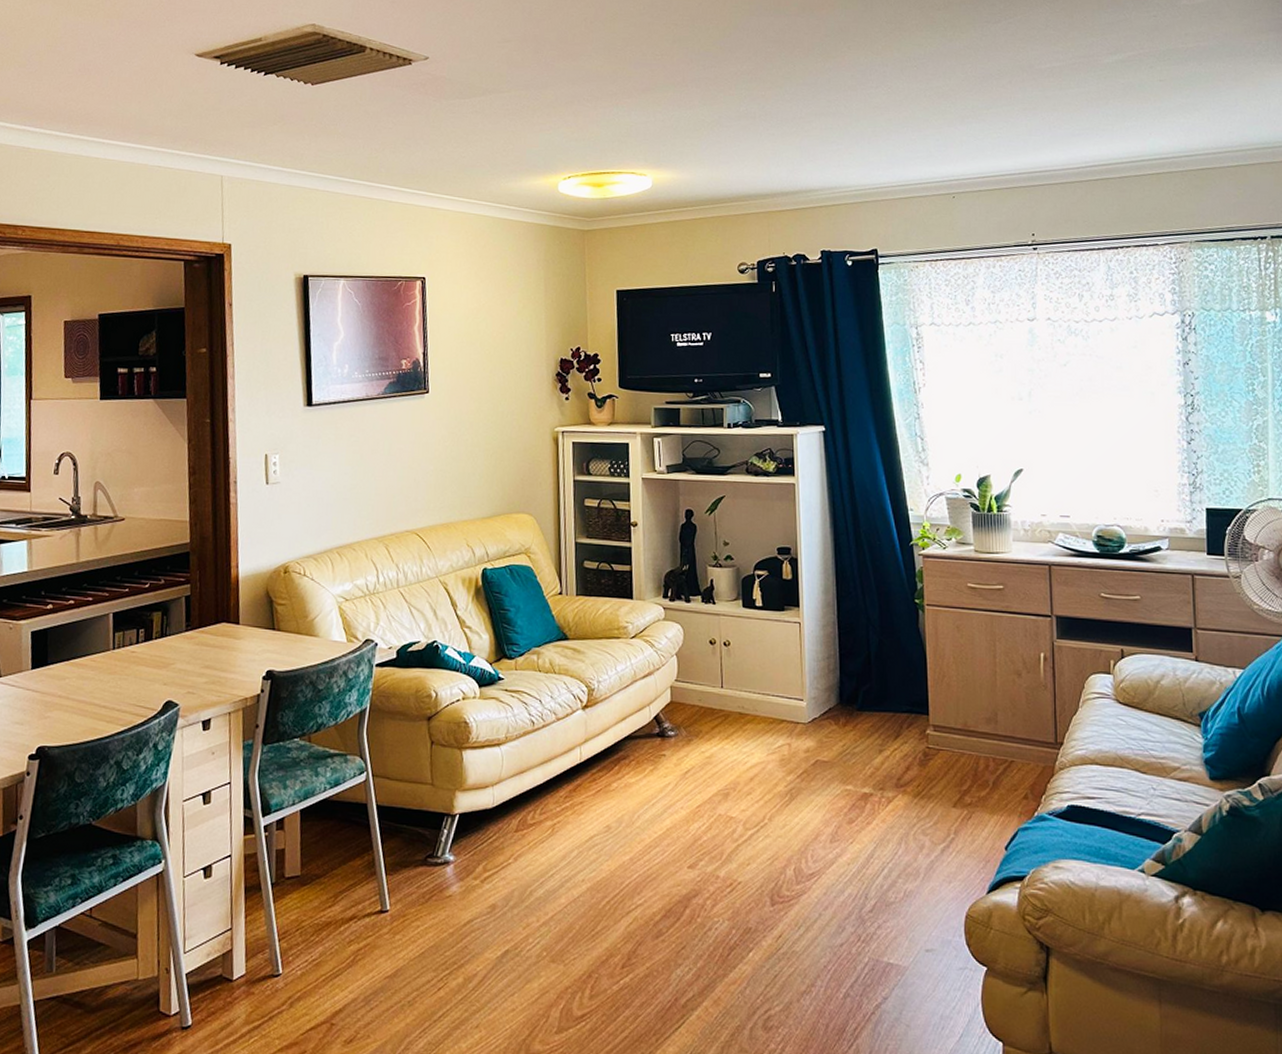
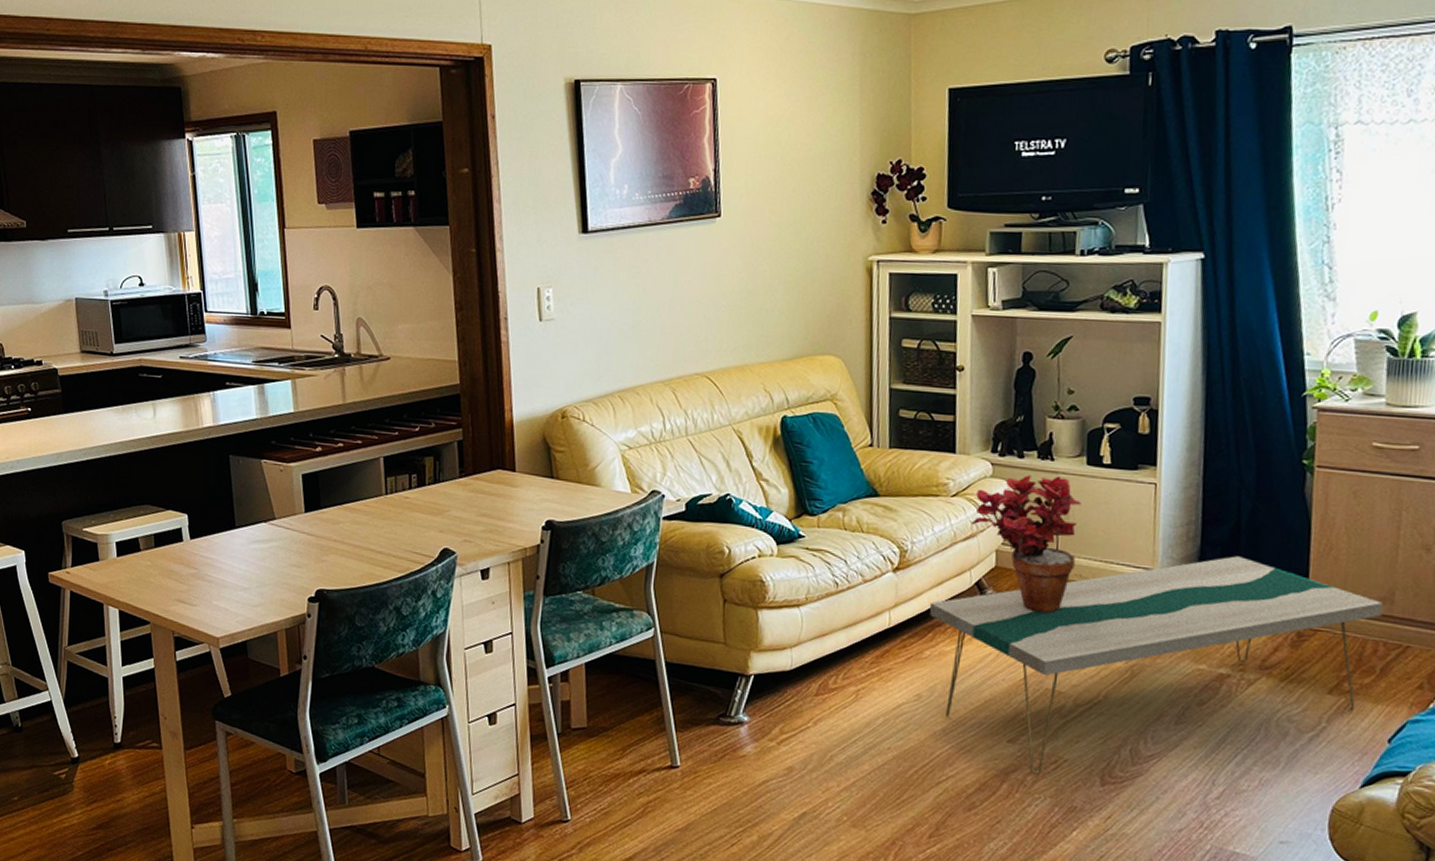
coffee table: none [615,685,989,898] -> present [929,556,1384,774]
potted plant: none [648,617,740,743] -> present [971,475,1082,614]

